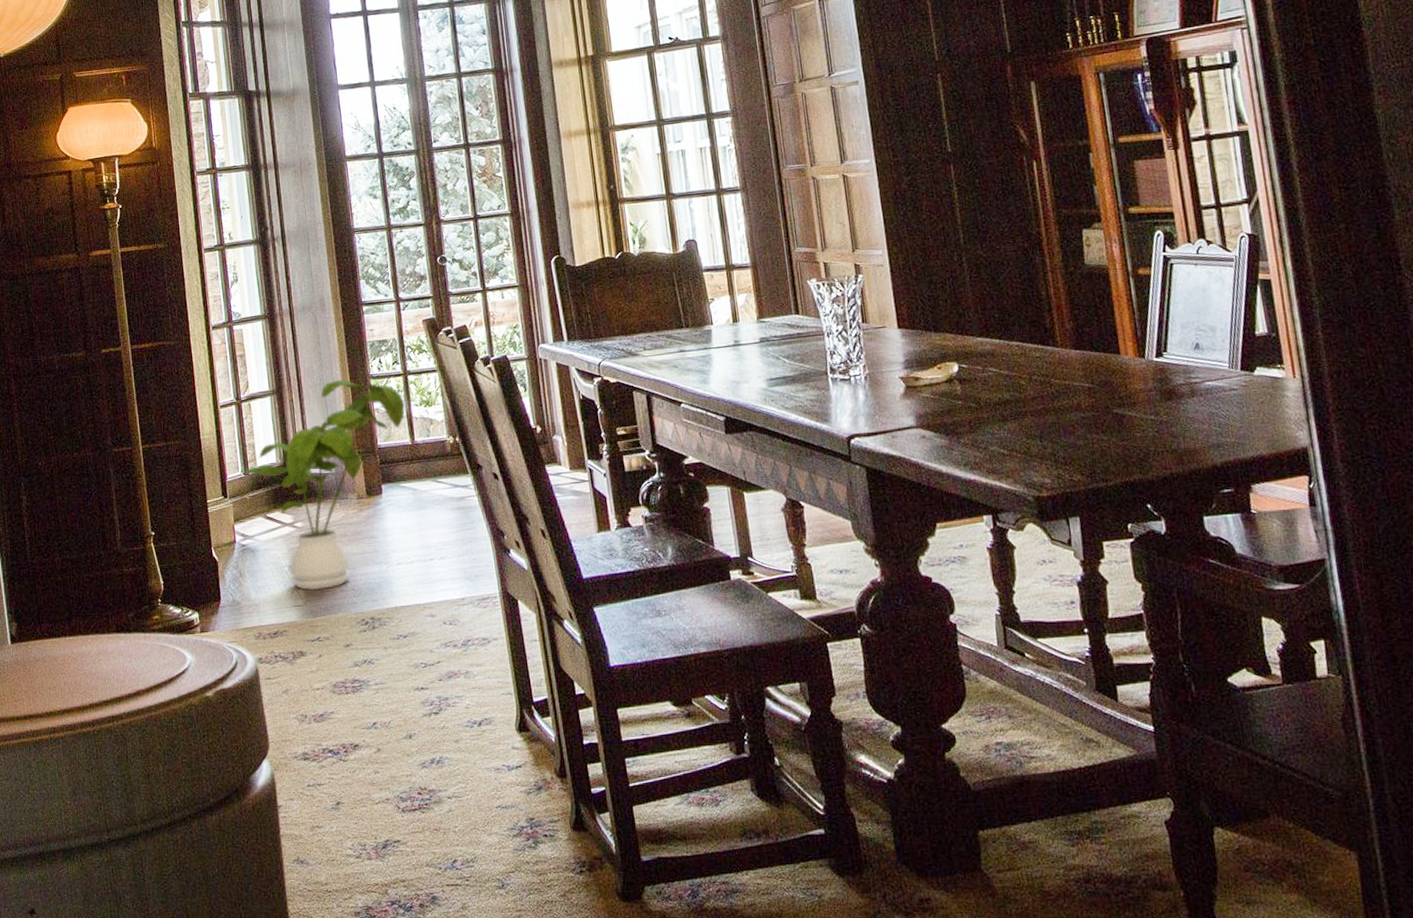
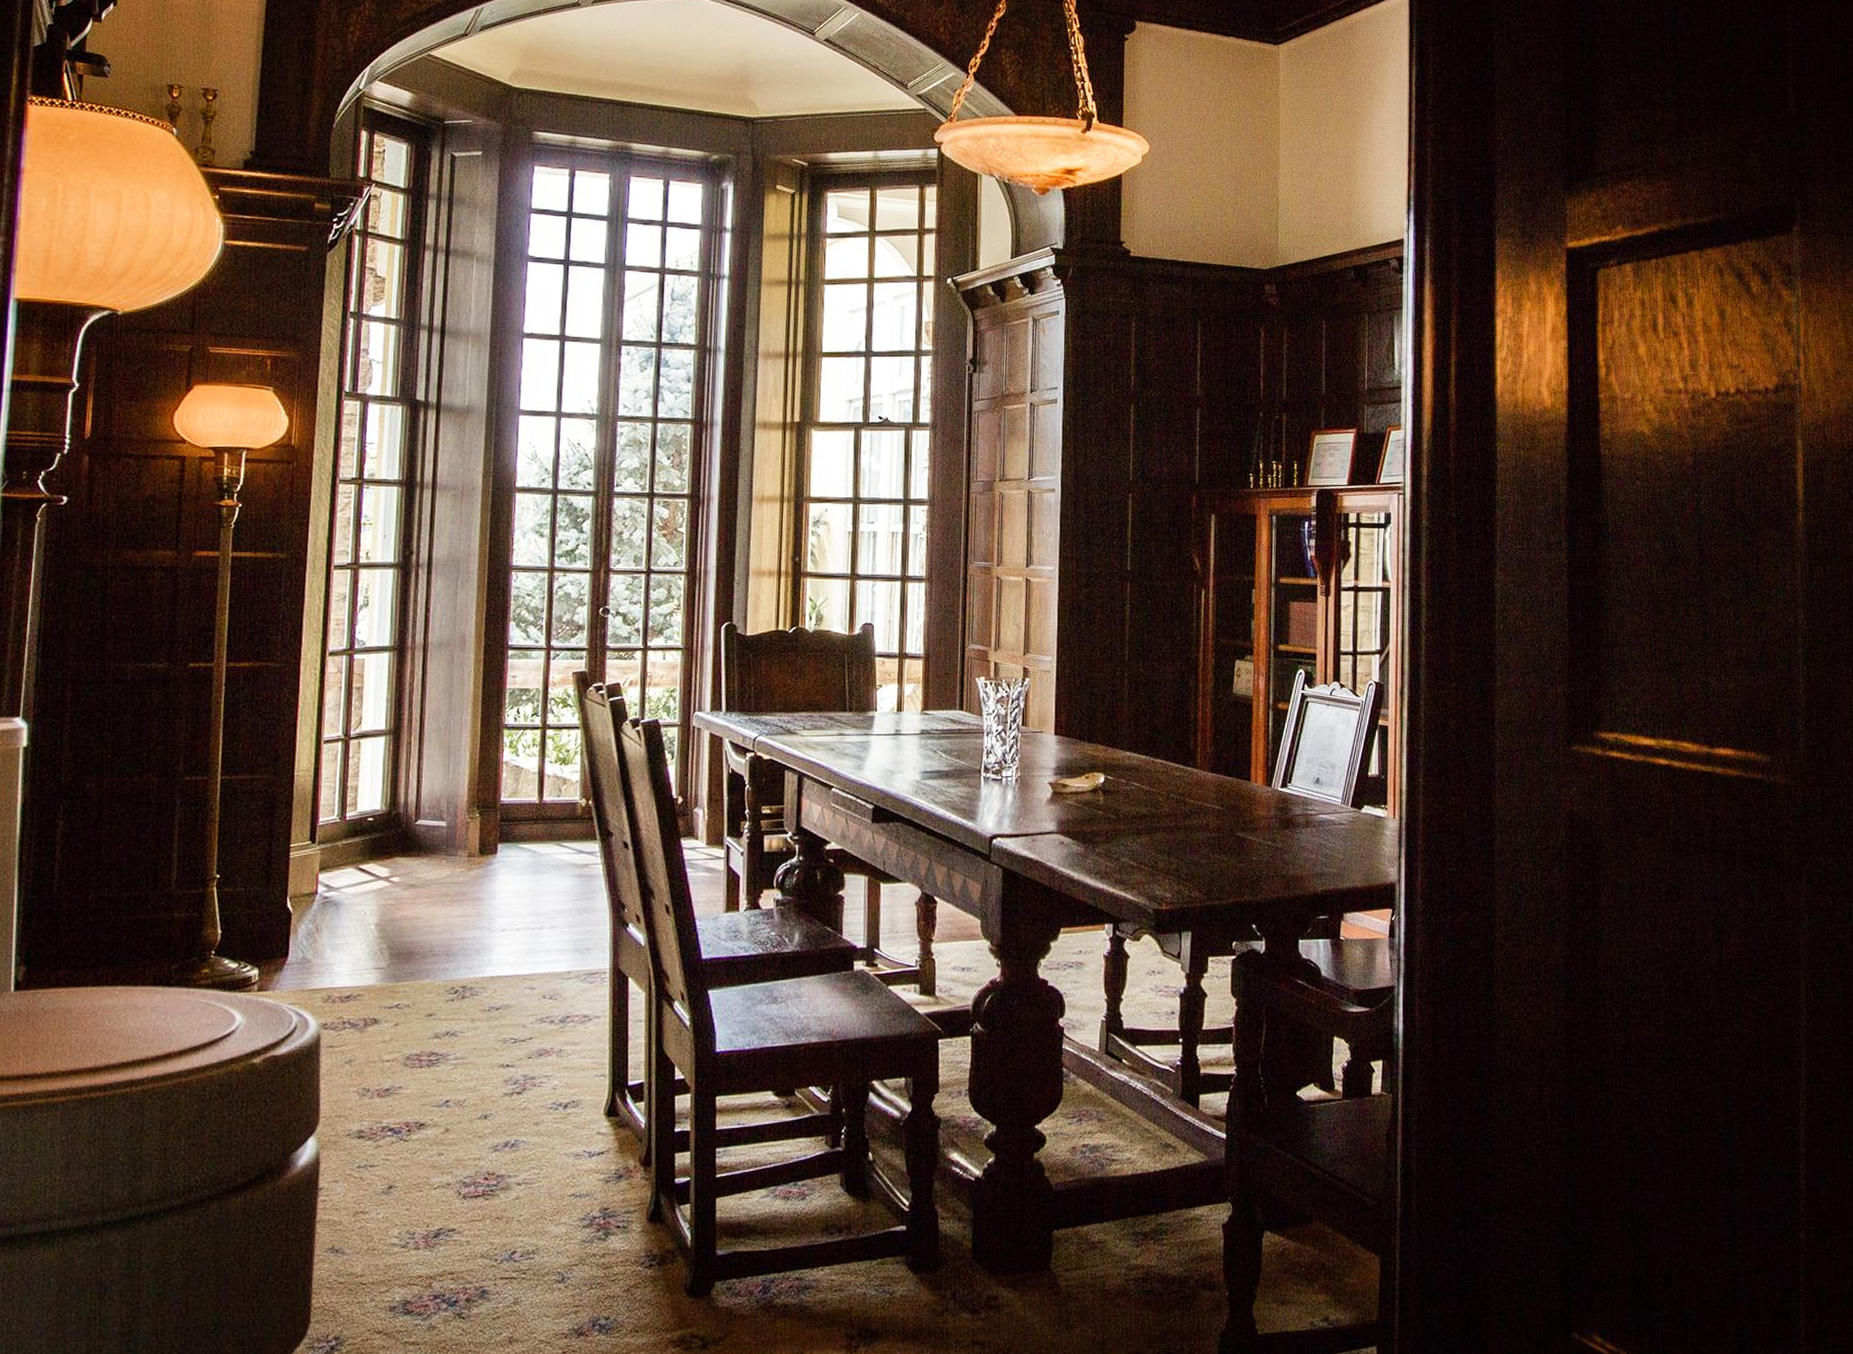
house plant: present [244,379,405,591] -> none [341,726,538,953]

